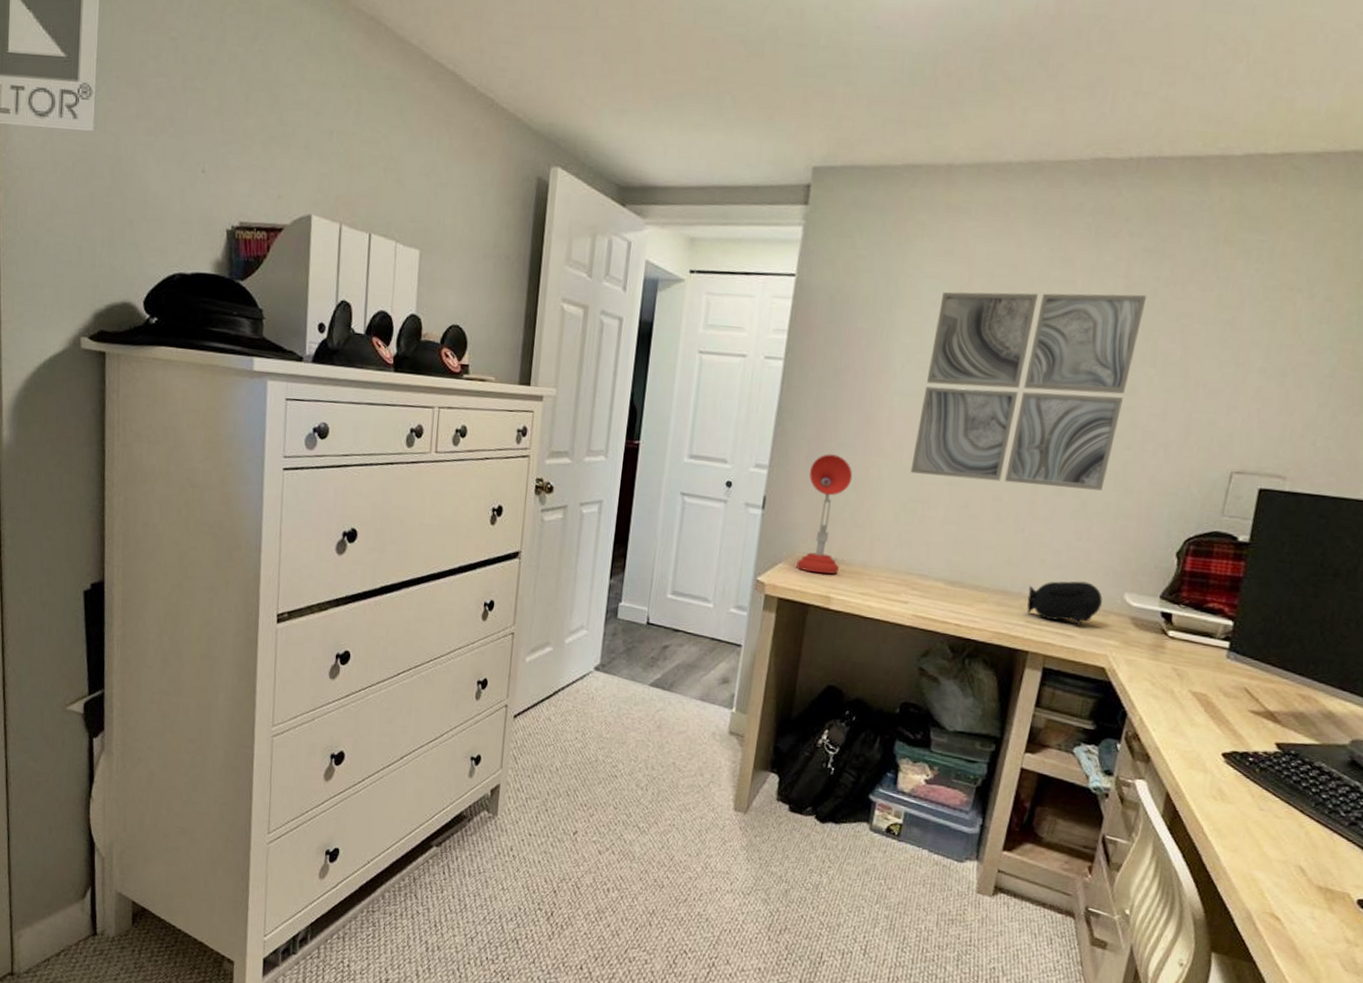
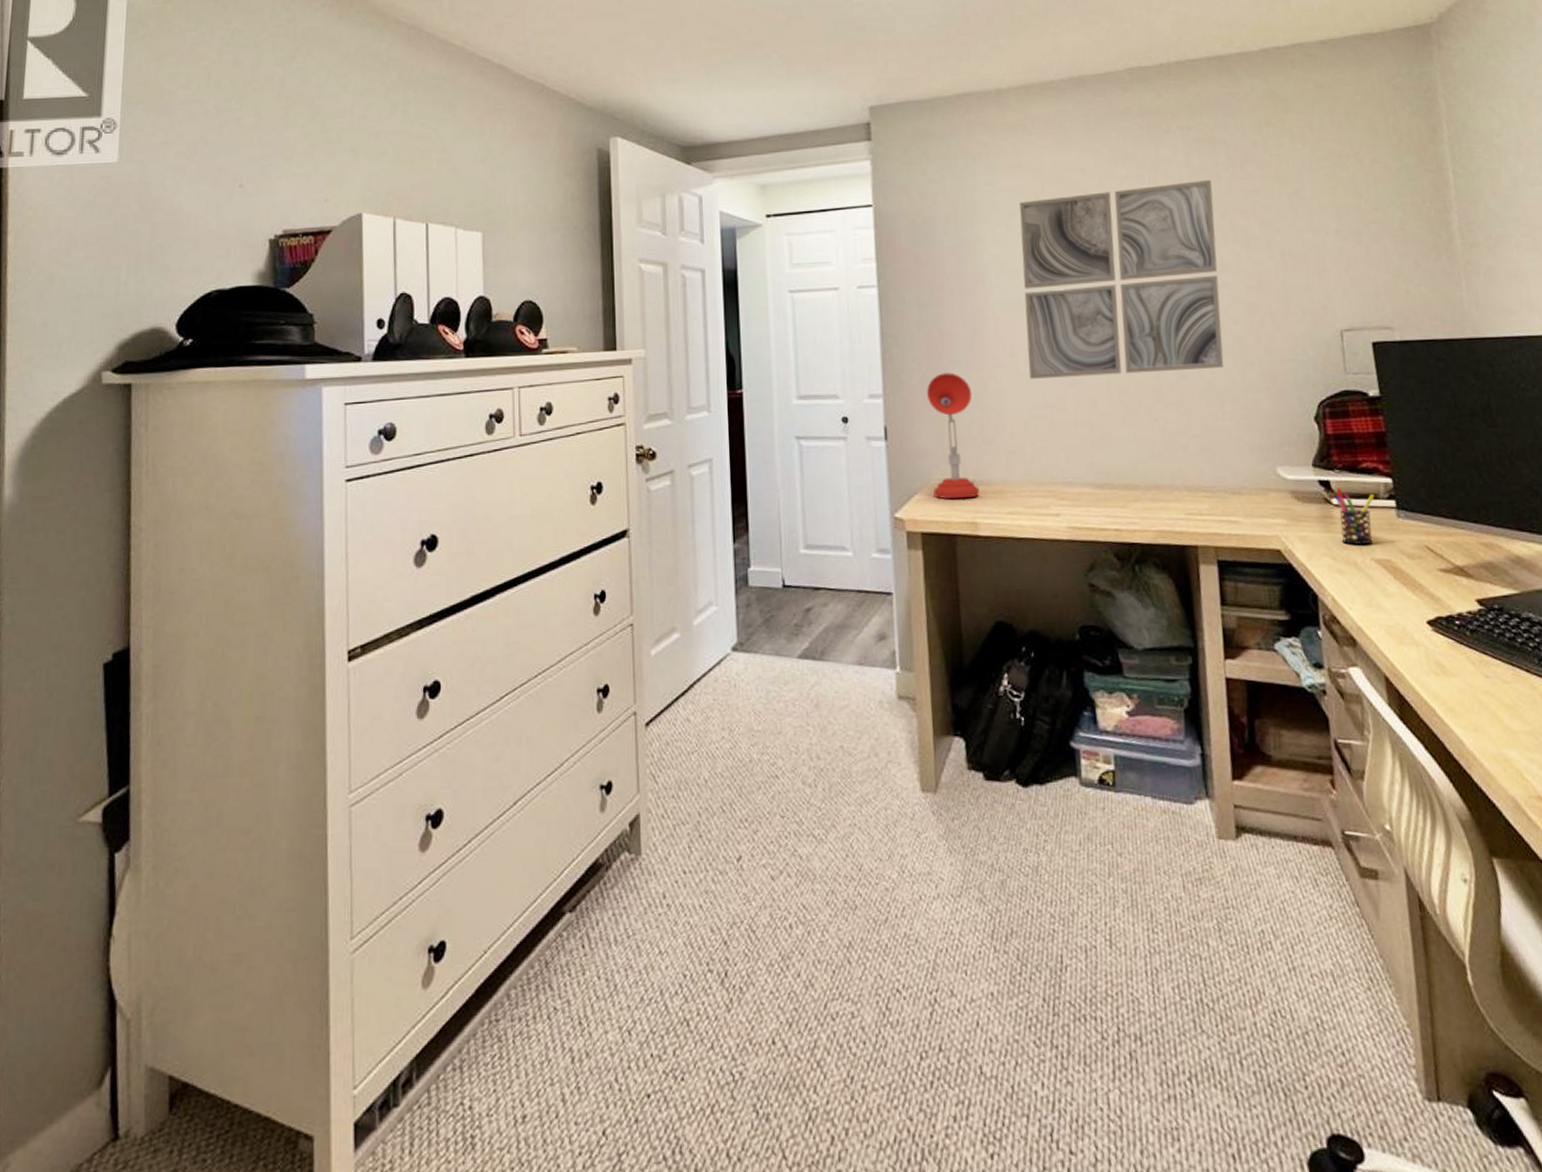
speaker: present [1027,581,1103,625] -> none [1179,462,1258,509]
pen holder: none [1165,622,1212,677] -> present [1334,488,1375,545]

